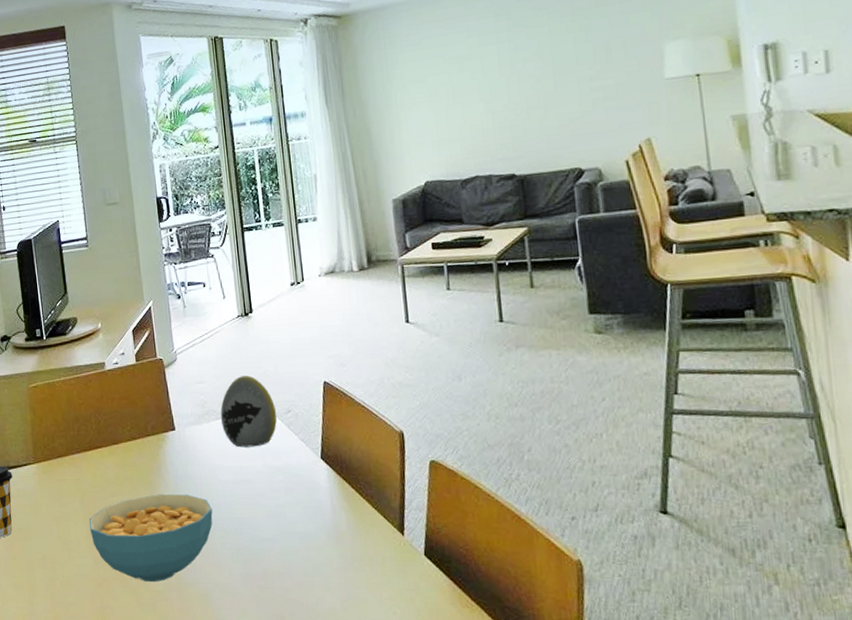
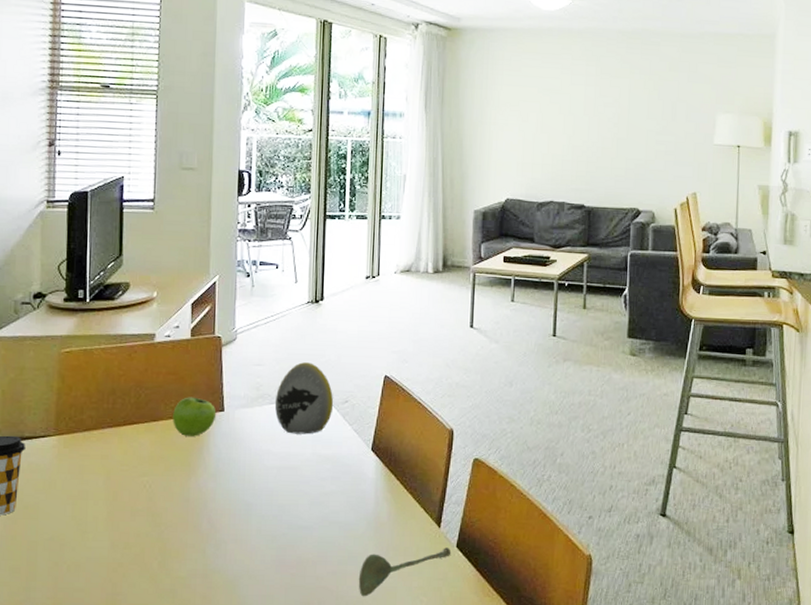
cereal bowl: present [89,494,213,583] -> none [111,476,253,568]
fruit: none [130,418,169,457] -> present [173,397,217,436]
soupspoon: none [326,556,420,609] -> present [358,547,452,597]

